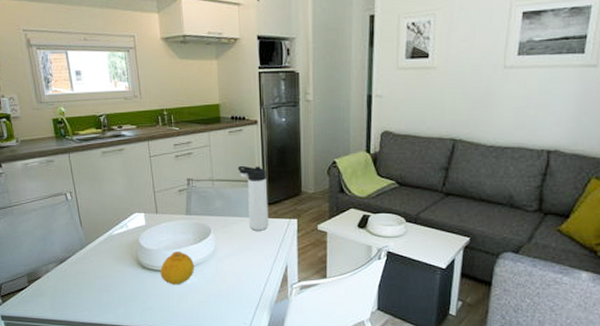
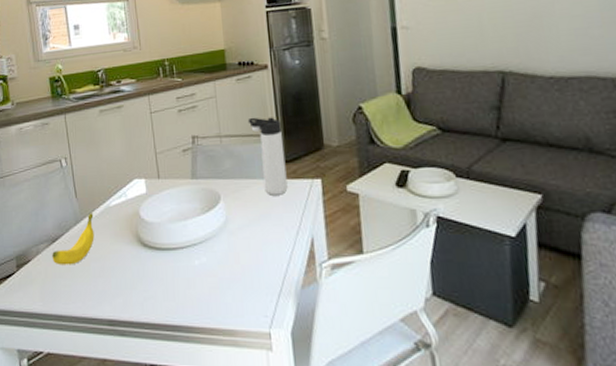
banana: none [60,240,99,282] -> present [52,213,94,265]
fruit: present [160,252,194,285] -> none [163,224,203,267]

